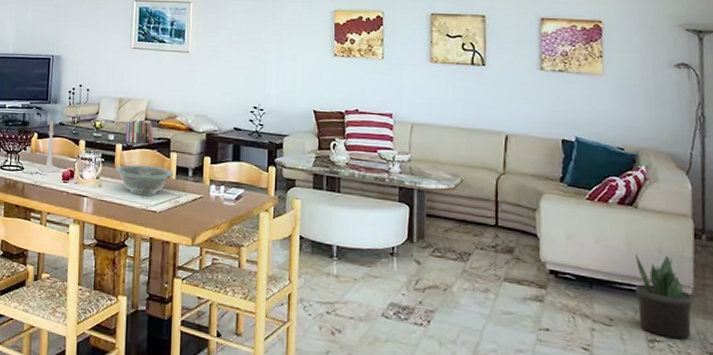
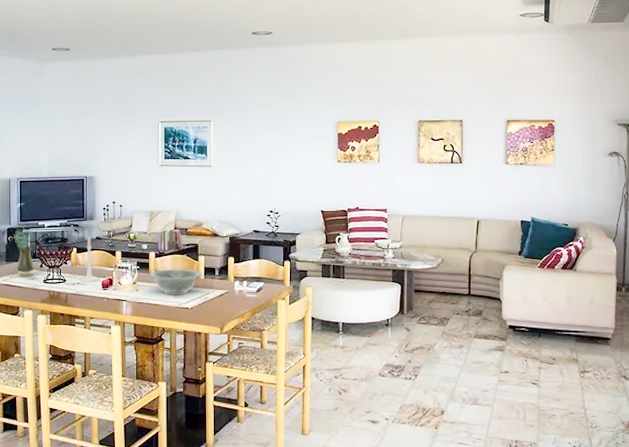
planter: present [634,254,693,340] -> none [572,306,613,369]

